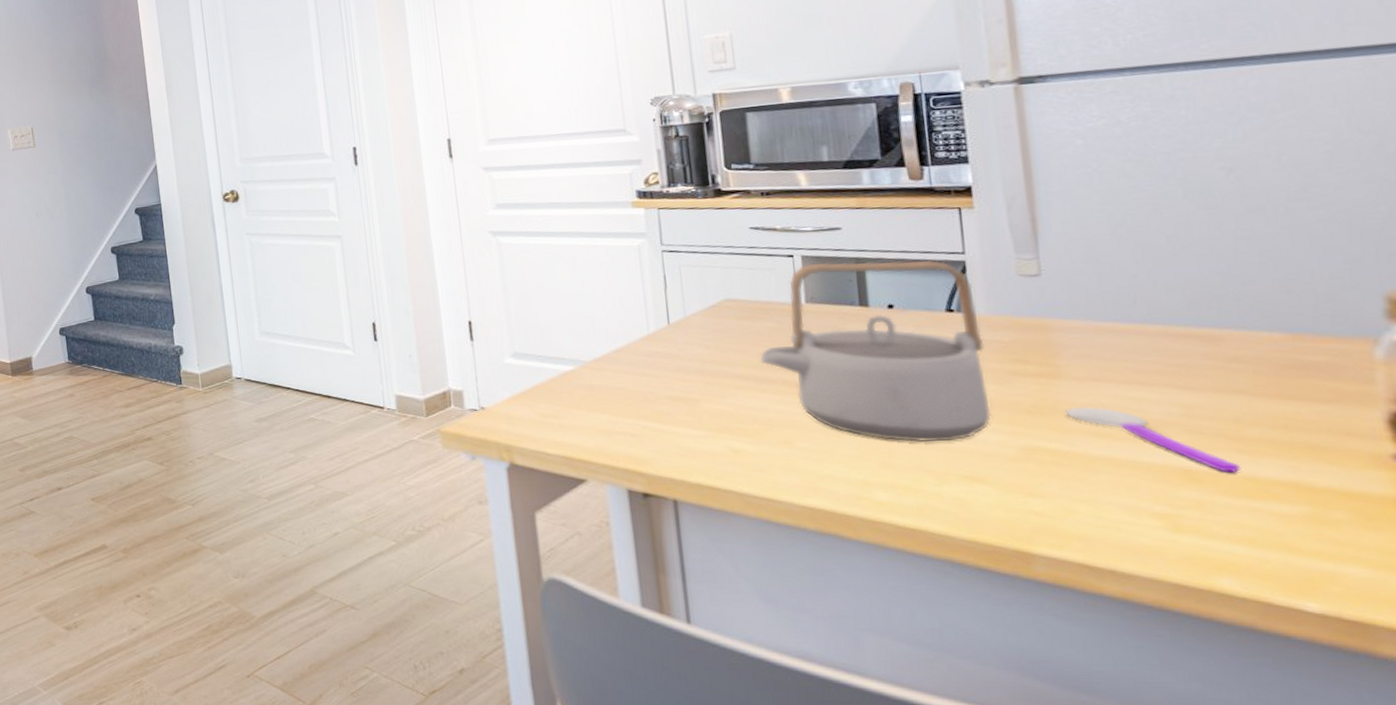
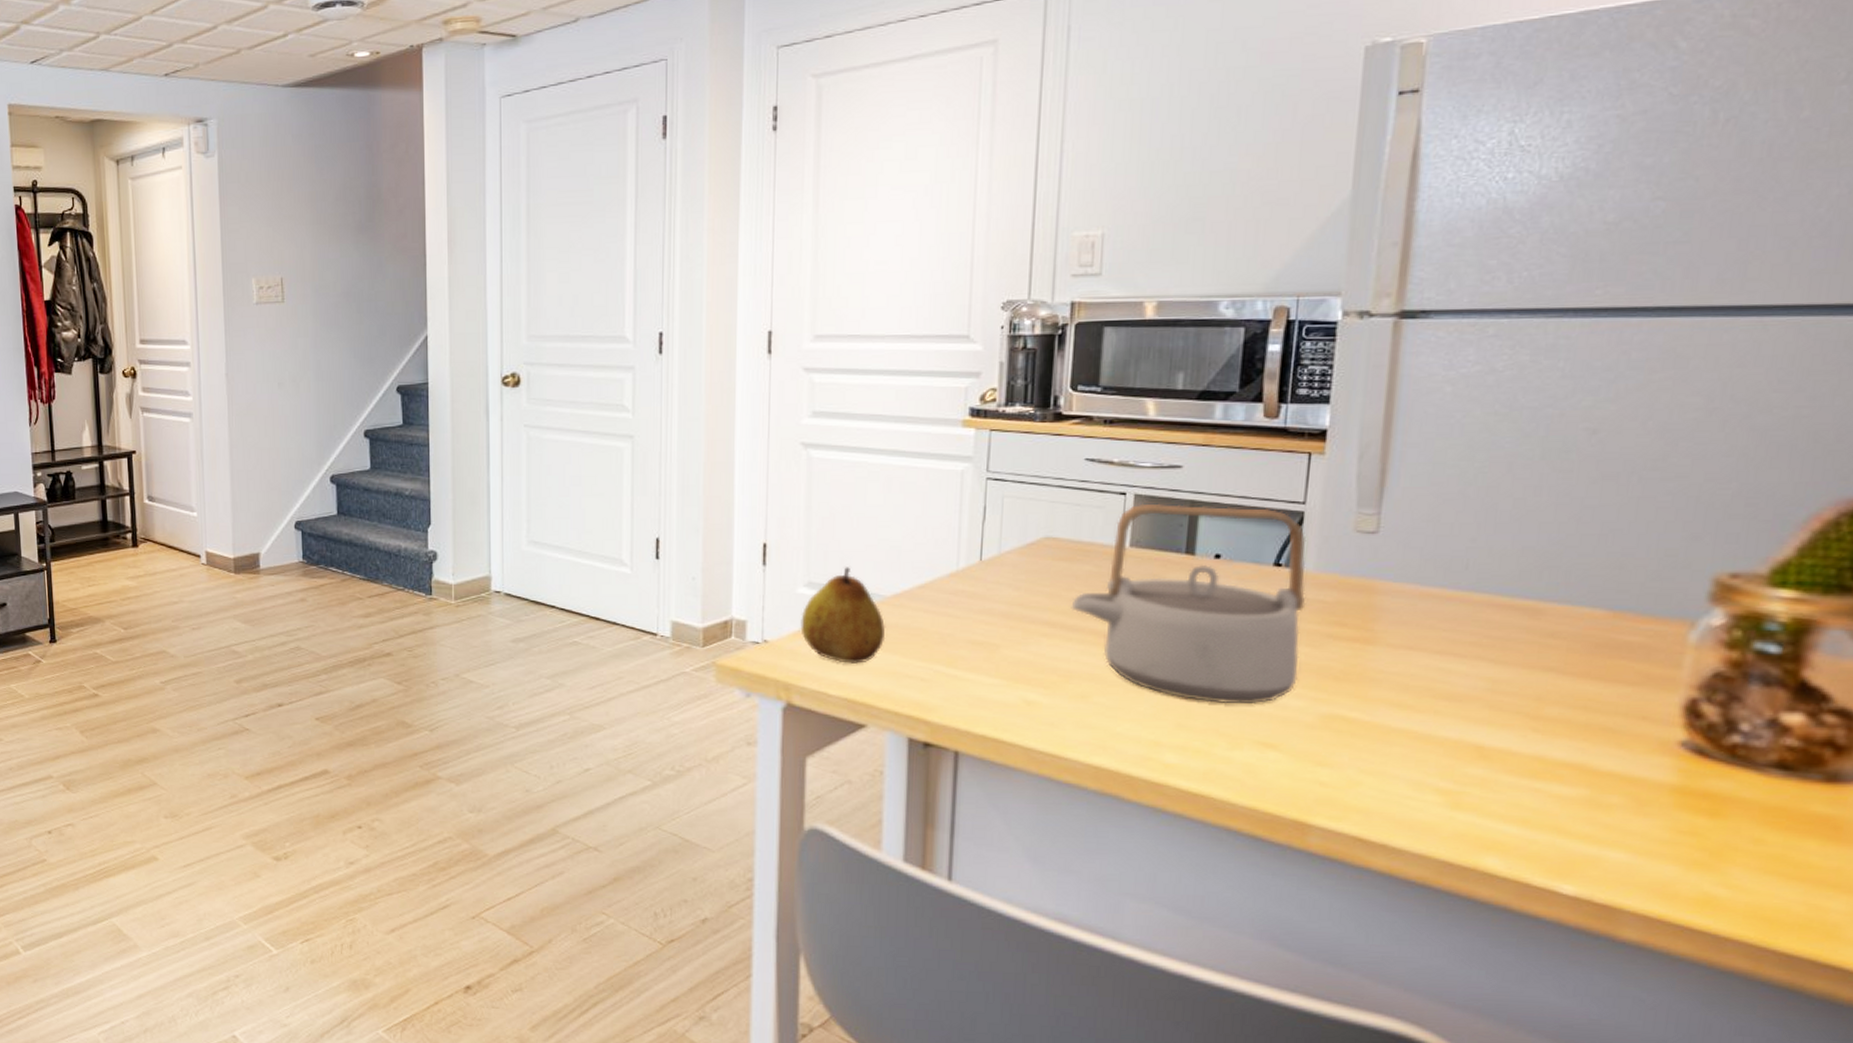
fruit: none [511,337,592,424] -> present [800,567,886,664]
spoon: present [1065,406,1242,473] -> none [1372,674,1533,751]

